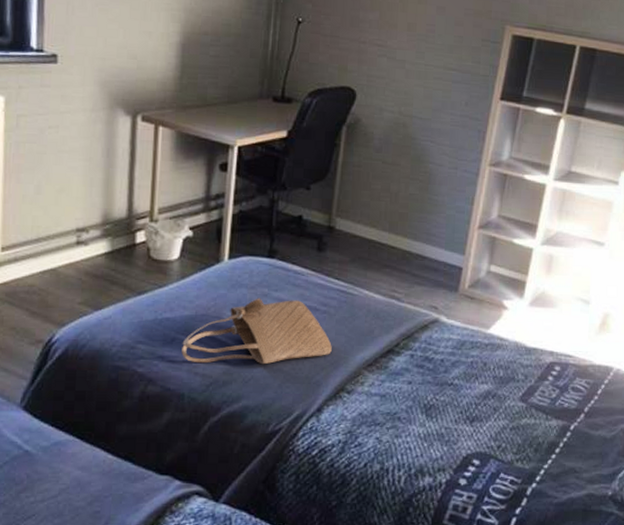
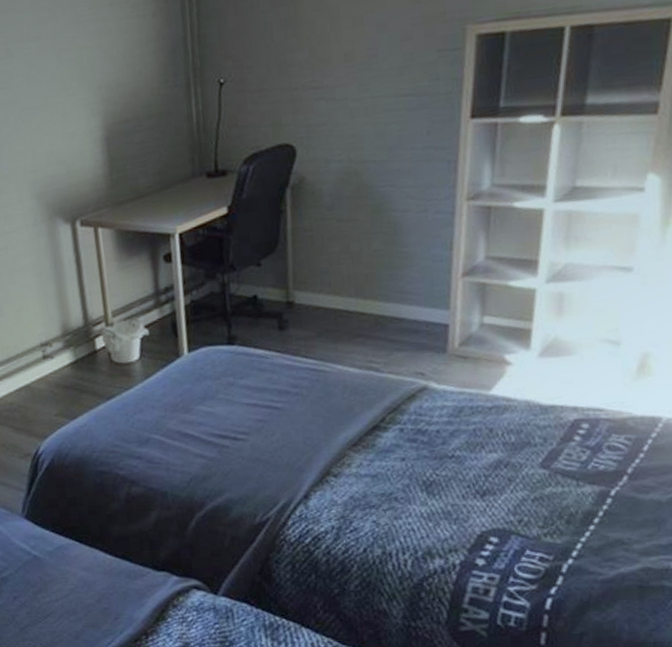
tote bag: present [181,298,332,365] -> none [156,385,311,461]

